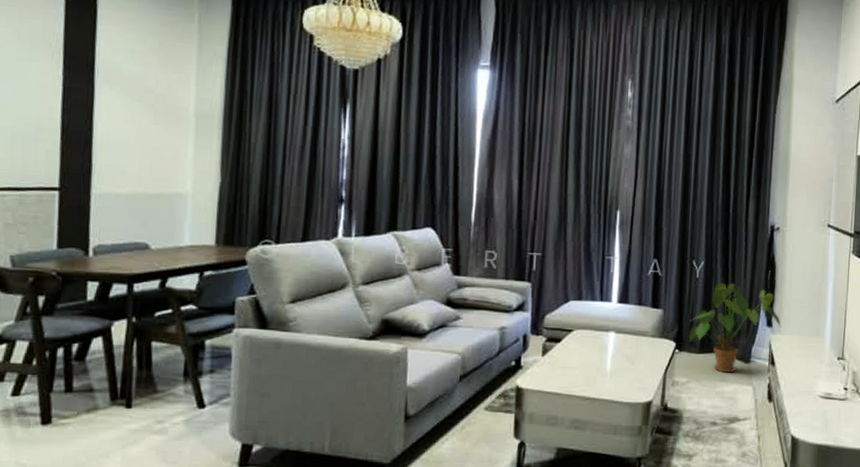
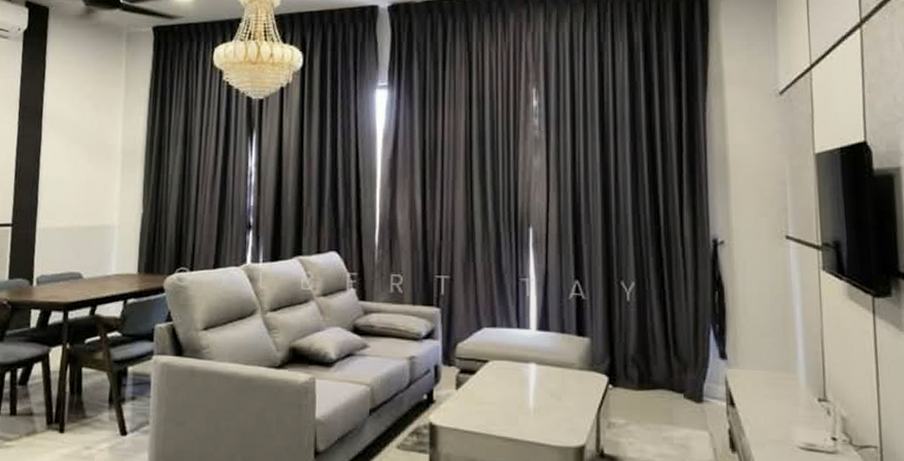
house plant: present [688,282,781,373] -> none [623,306,739,415]

